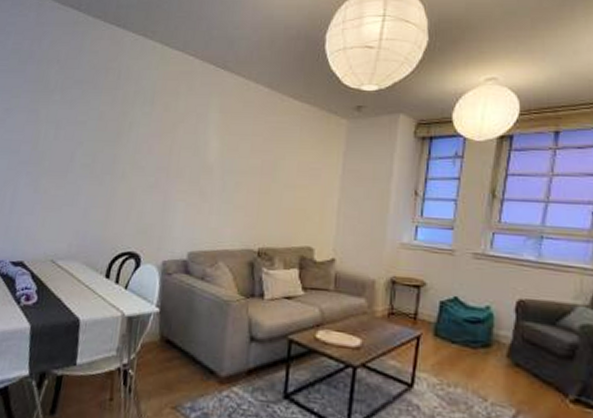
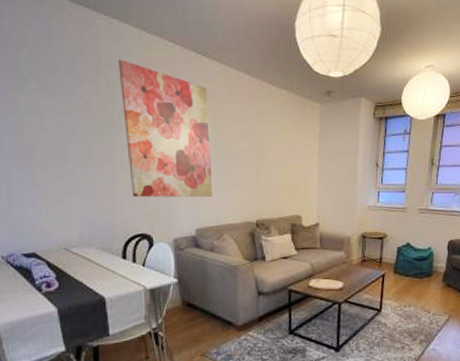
wall art: none [128,73,222,218] -> present [118,59,213,198]

